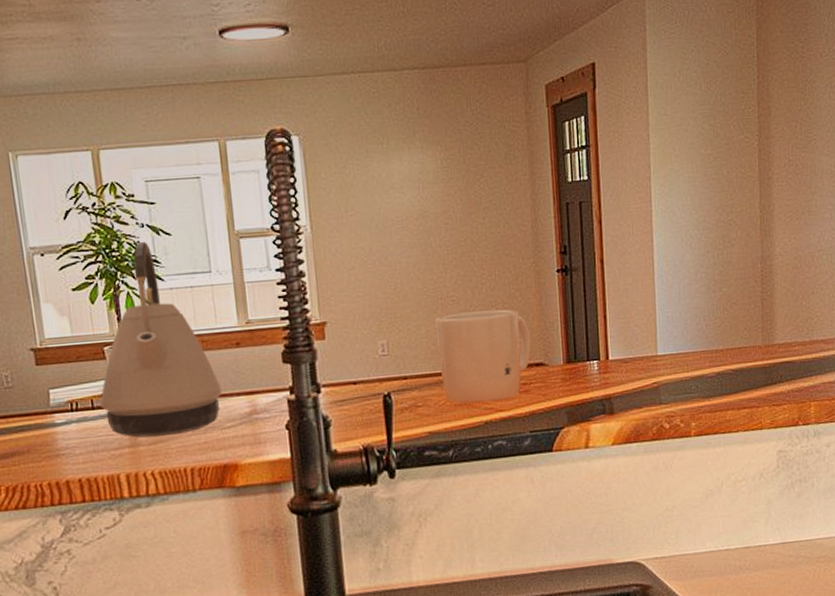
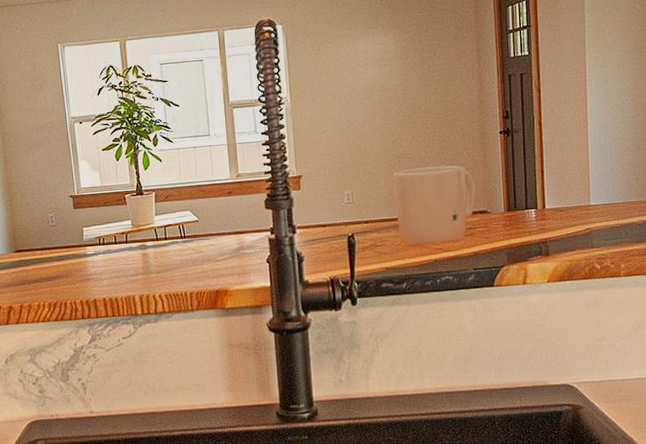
kettle: present [100,241,222,438] -> none [121,111,216,267]

